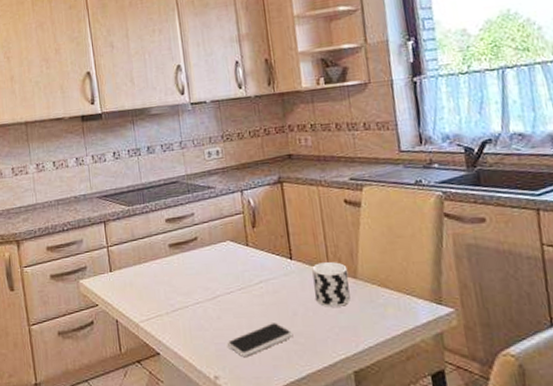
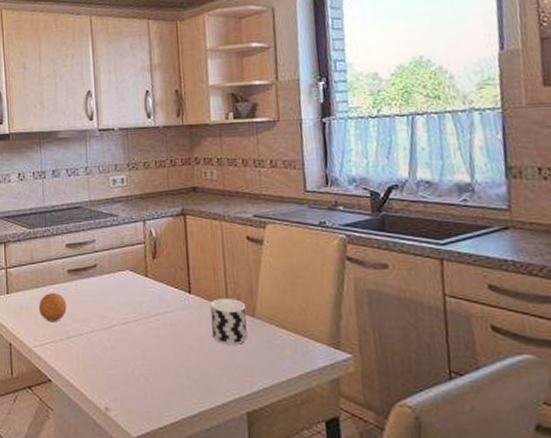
fruit: none [142,268,171,297] -> present [38,293,67,323]
smartphone: present [227,323,293,356] -> none [120,357,188,389]

